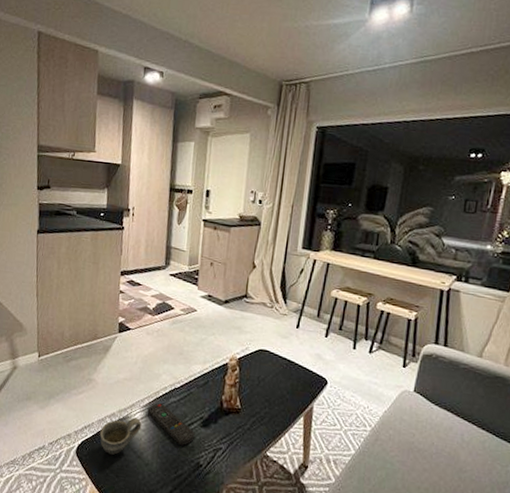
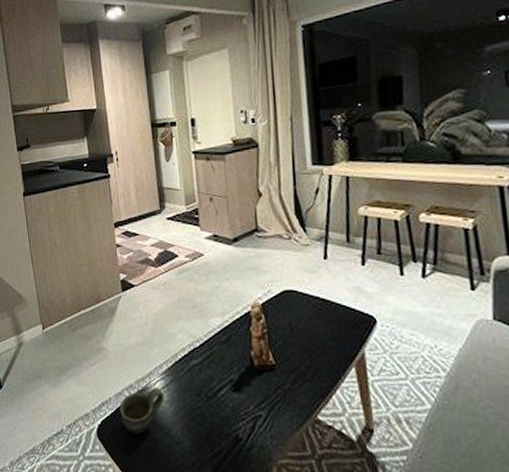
remote control: present [147,402,195,446] -> none [167,366,227,417]

